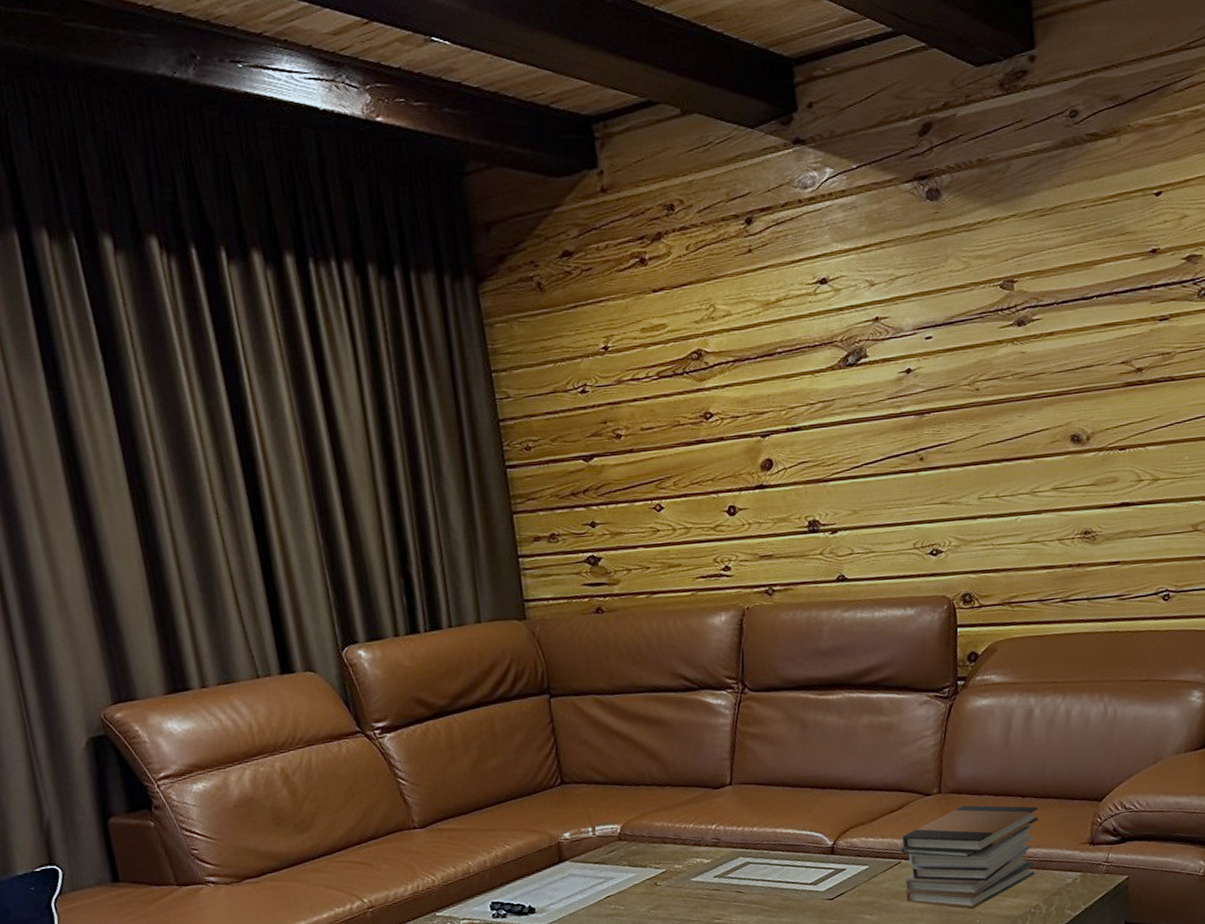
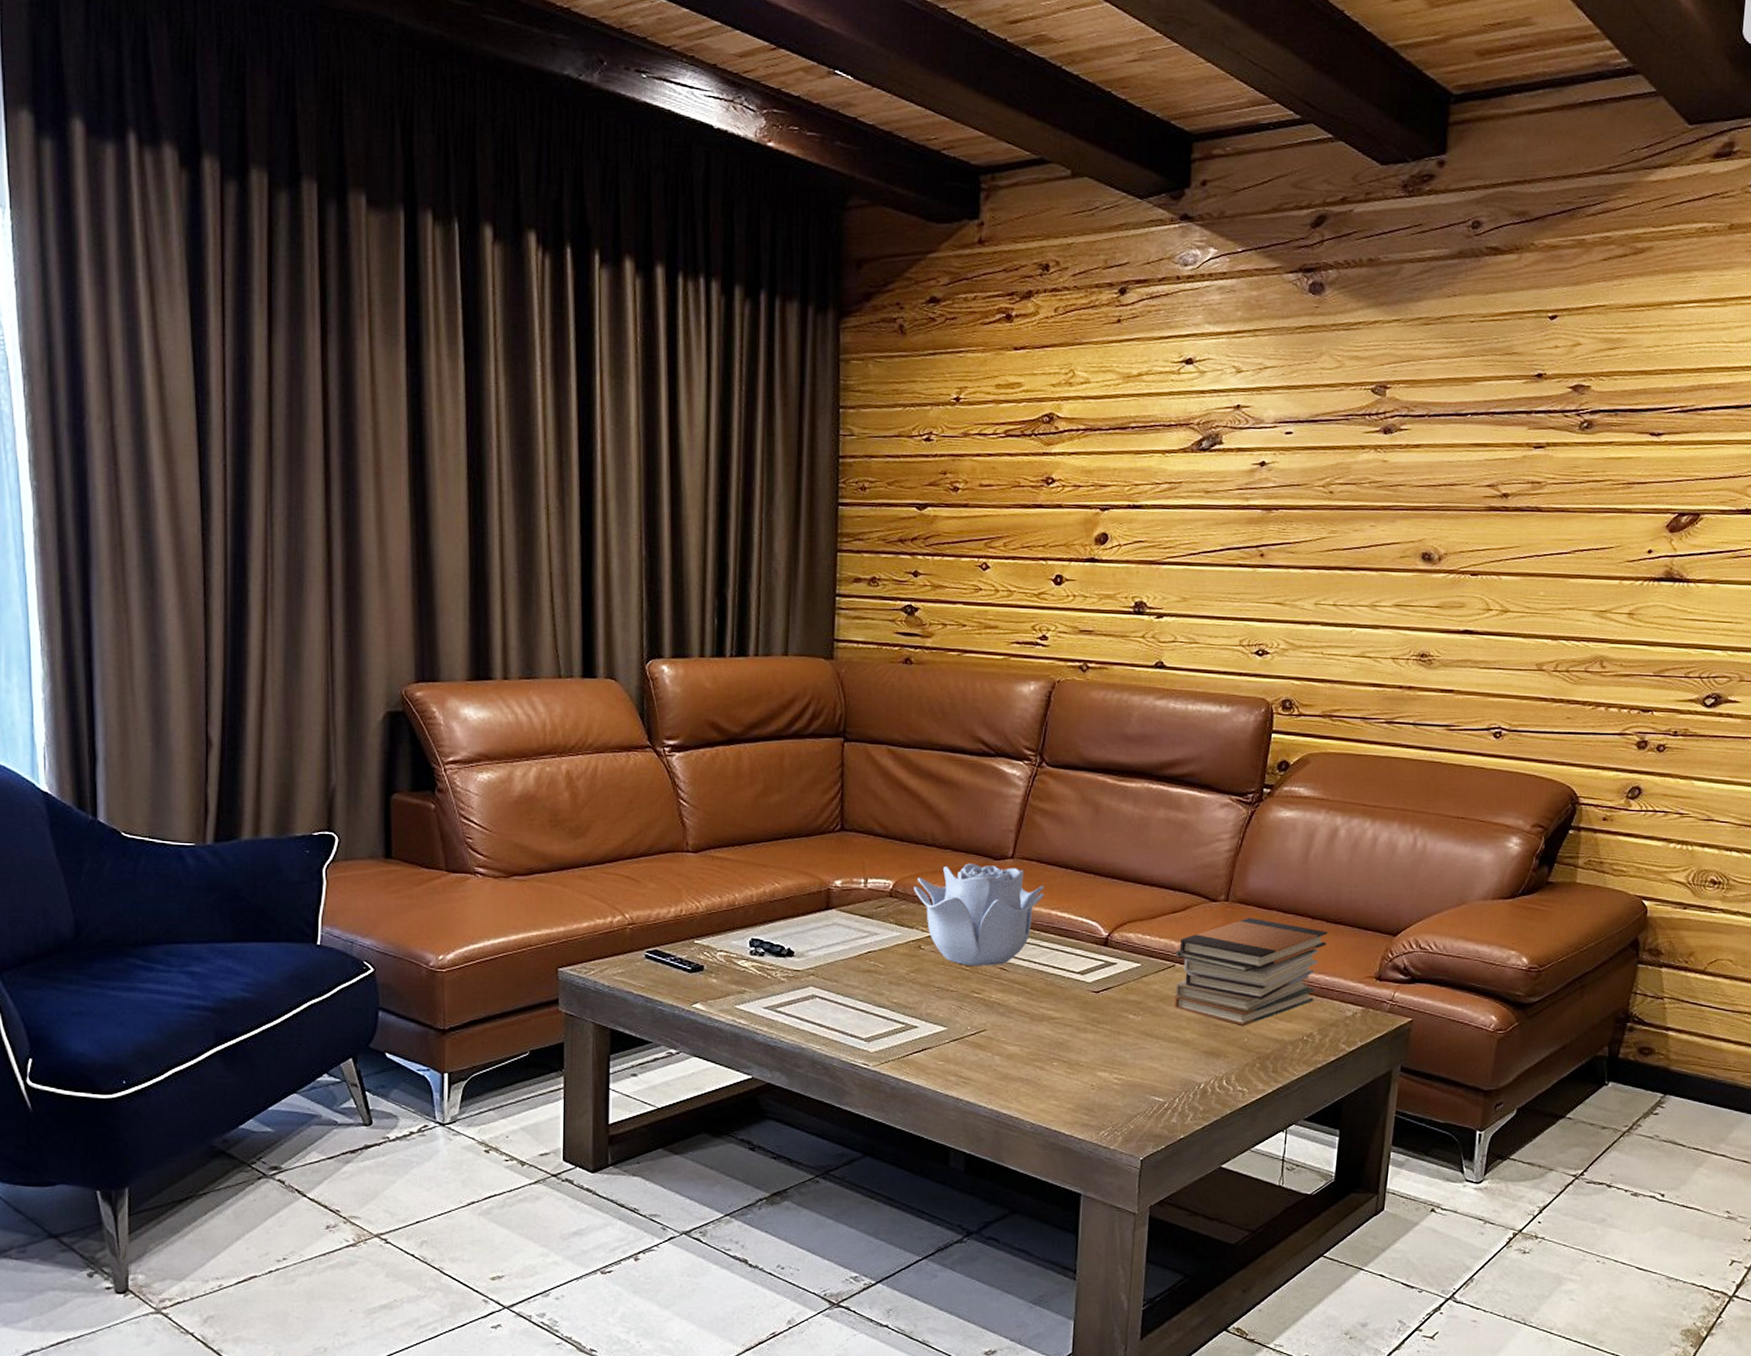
decorative bowl: none [641,793,767,895] -> present [914,863,1045,967]

